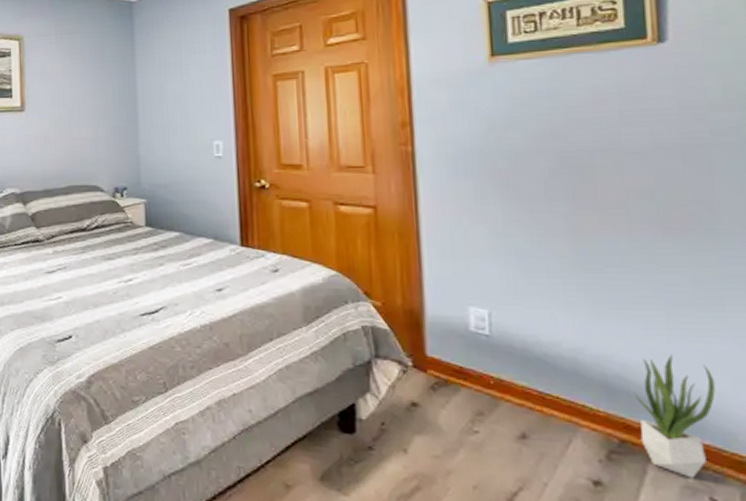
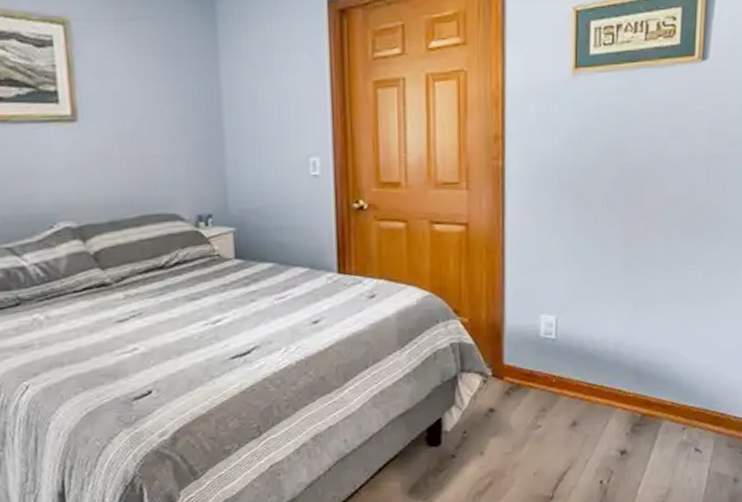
potted plant: present [633,354,716,479] -> none [654,338,708,436]

